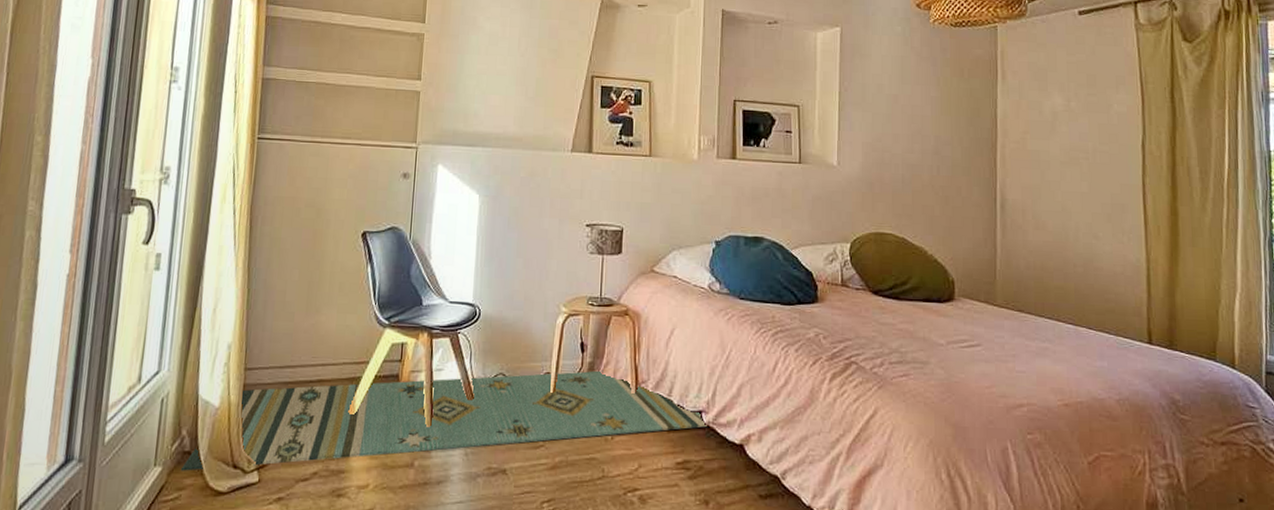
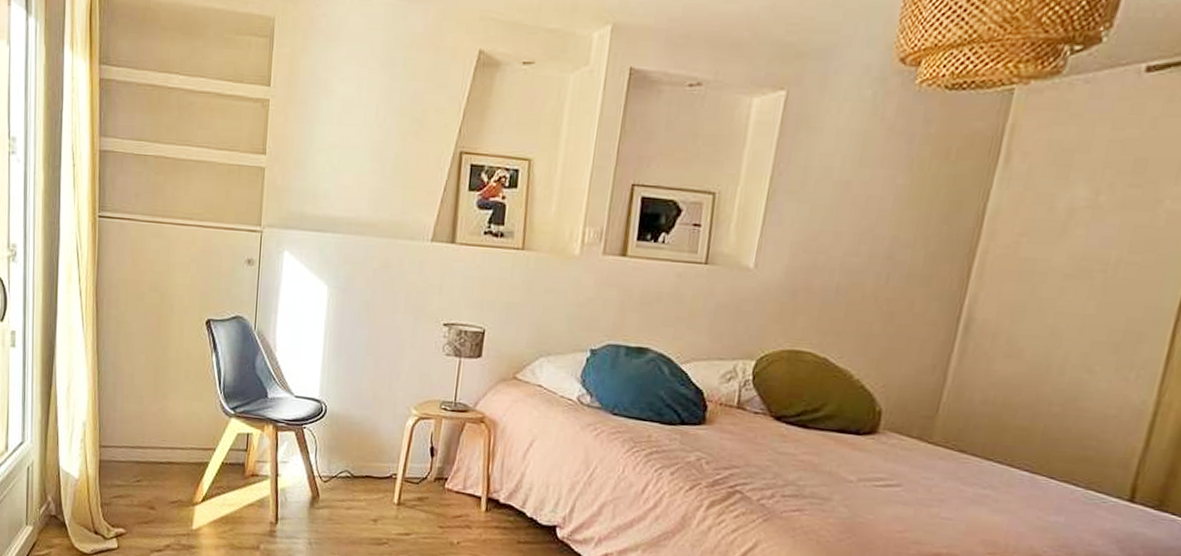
rug: present [180,370,707,471] -> none [49,465,561,543]

